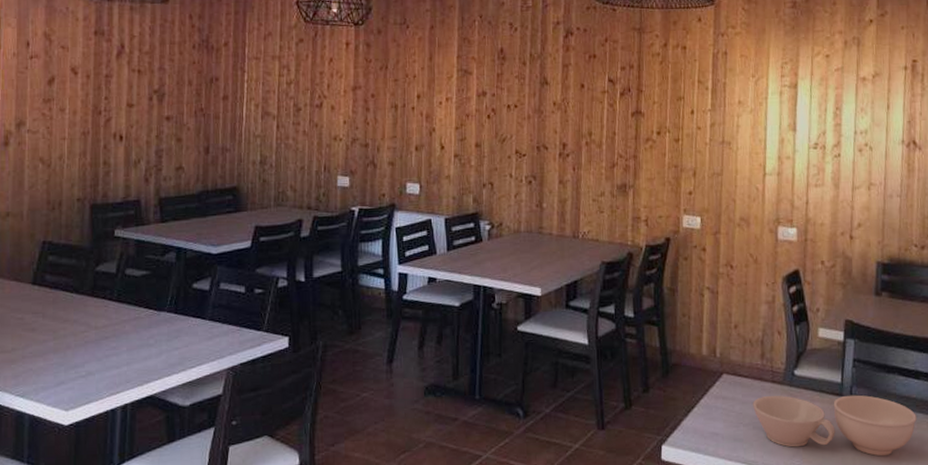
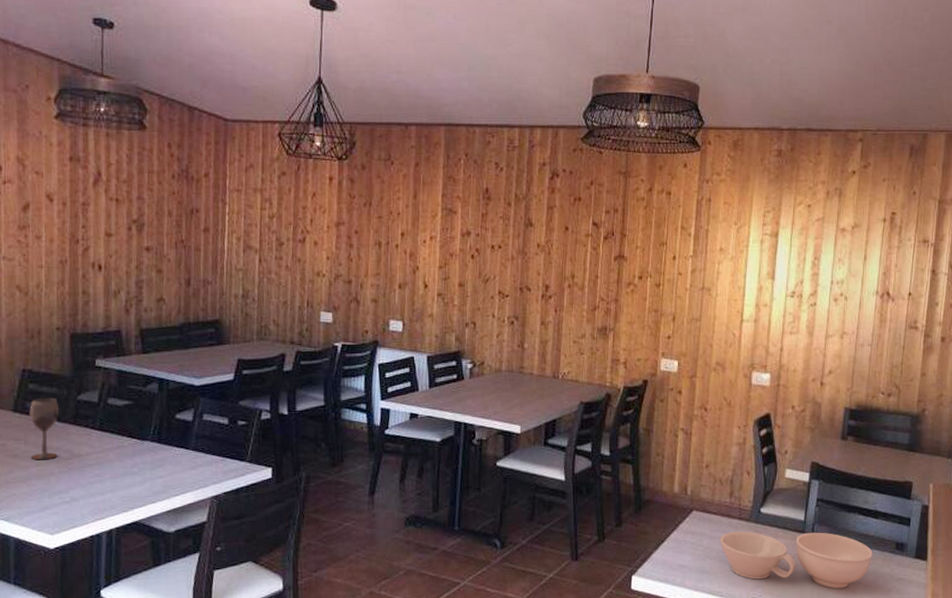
wine glass: none [48,269,77,334] -> present [29,397,59,460]

